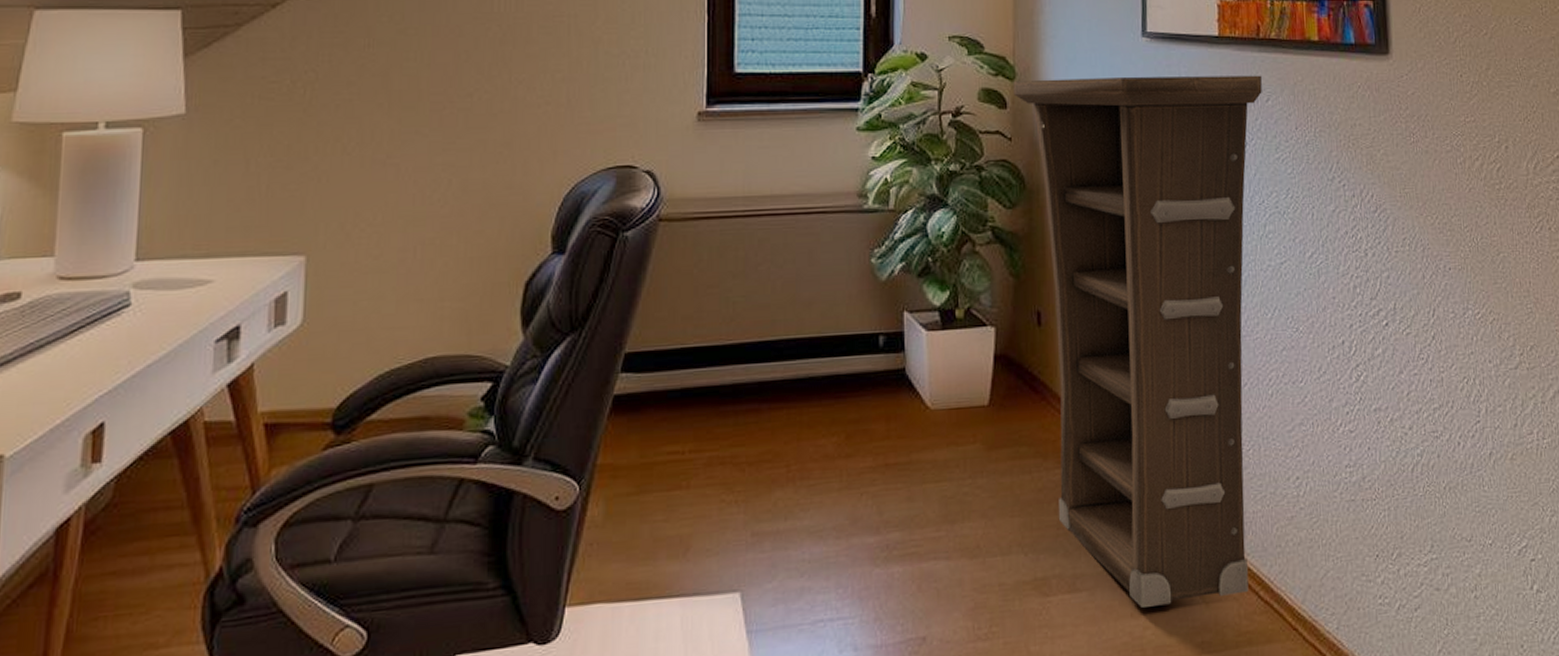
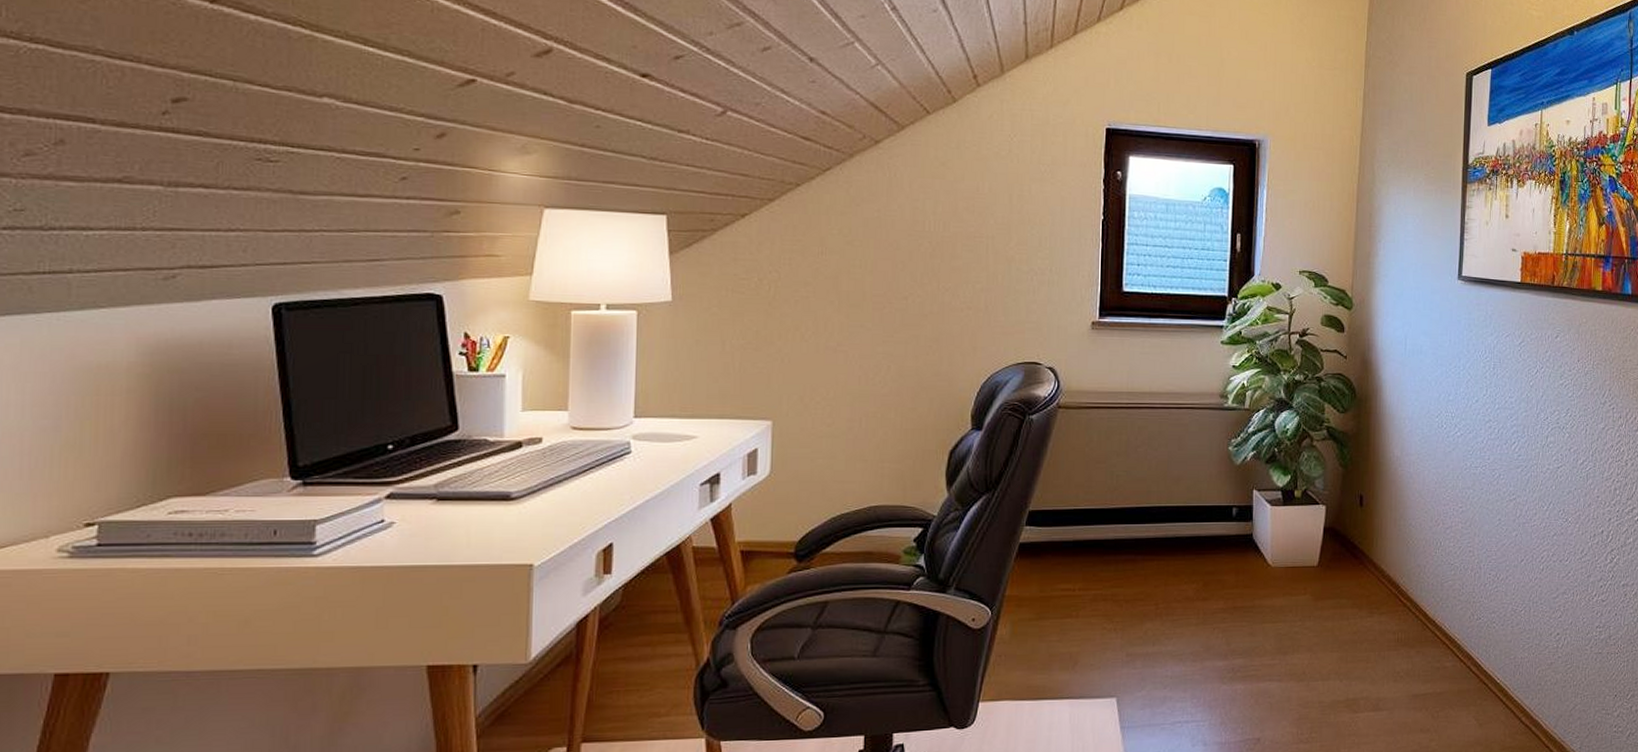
cabinet: present [1013,75,1262,608] -> none [1350,310,1553,725]

